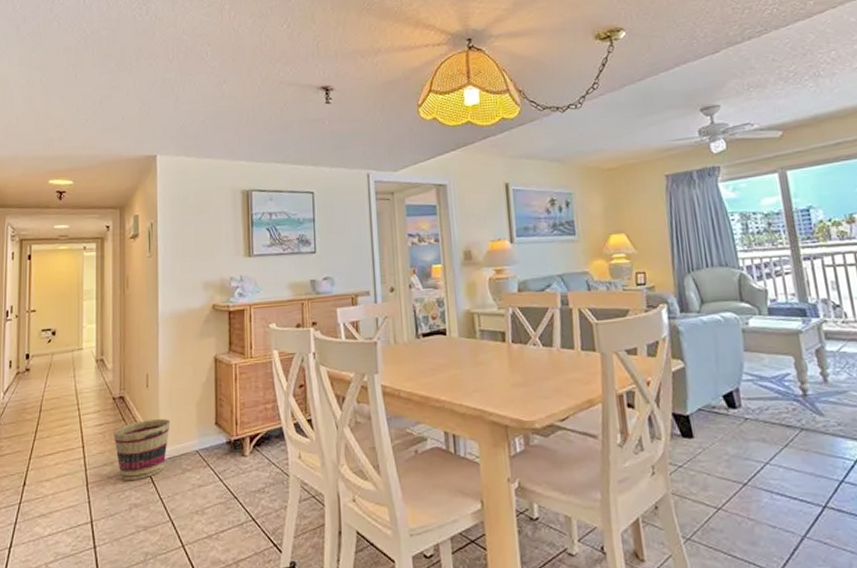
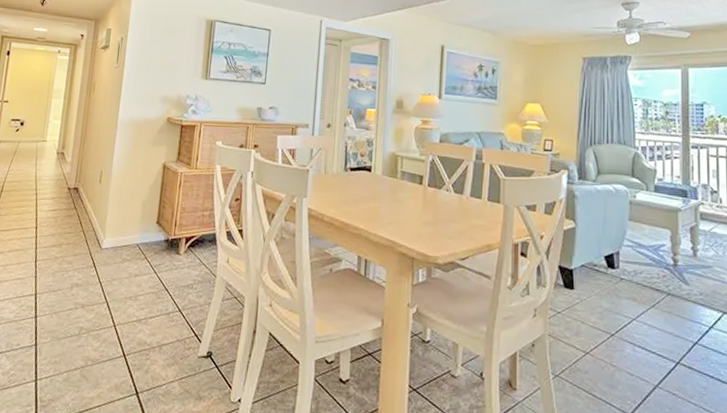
basket: present [114,418,171,481] -> none [64,211,117,264]

